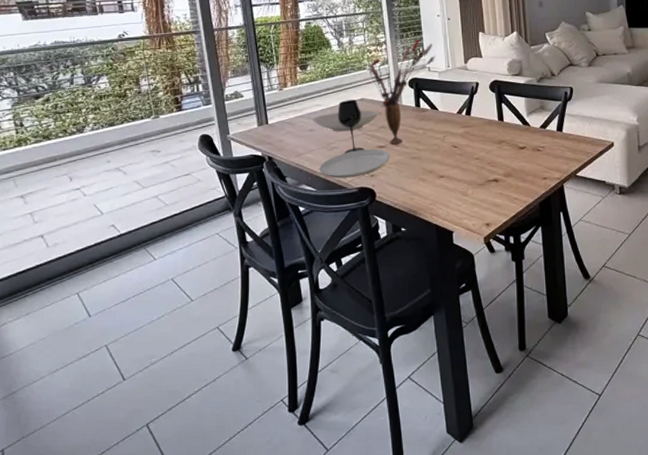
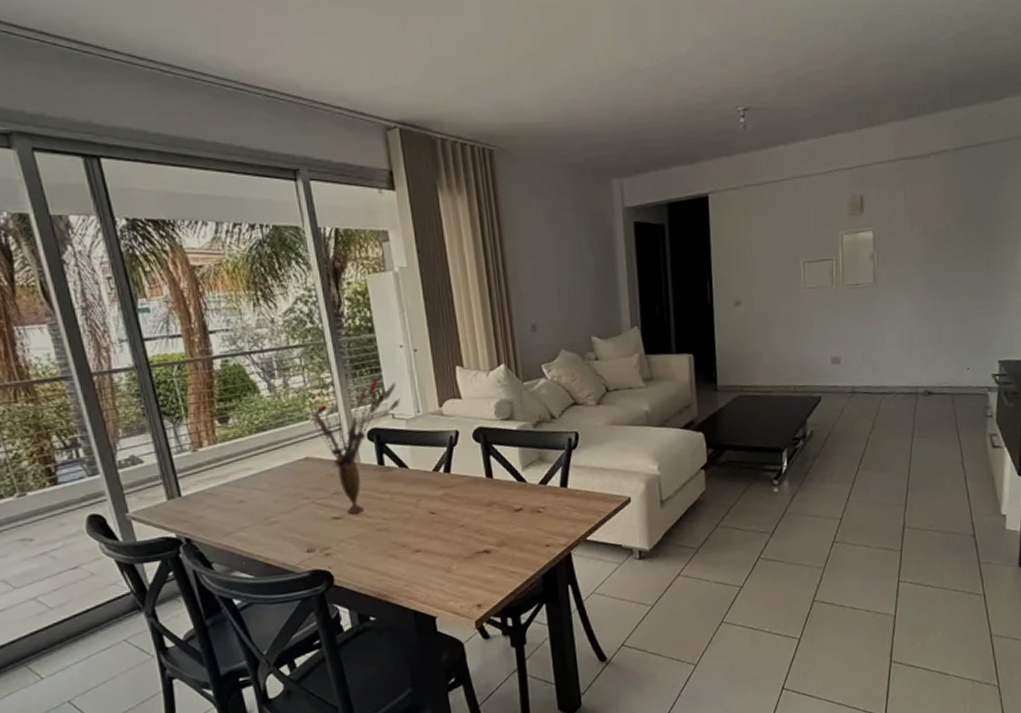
bowl: present [313,110,379,132] -> none [242,472,331,502]
plate: present [319,148,390,178] -> none [256,520,350,561]
wine glass: present [337,100,364,154] -> none [274,459,314,530]

